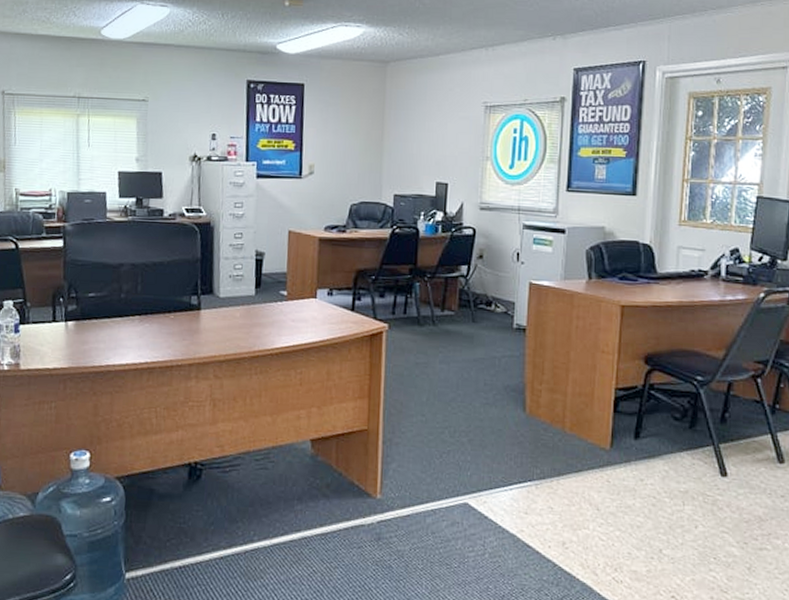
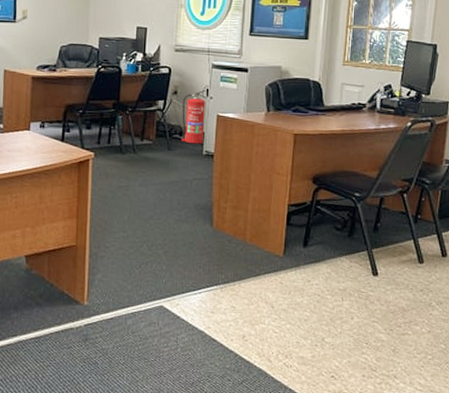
fire extinguisher: none [487,254,517,316] -> present [181,90,207,144]

